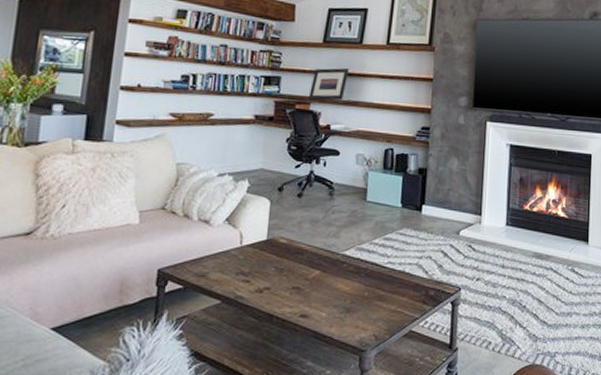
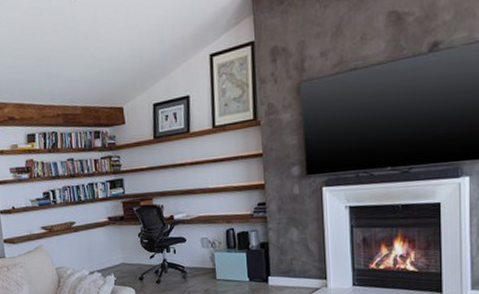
picture frame: present [308,68,350,101] -> none [149,159,182,195]

